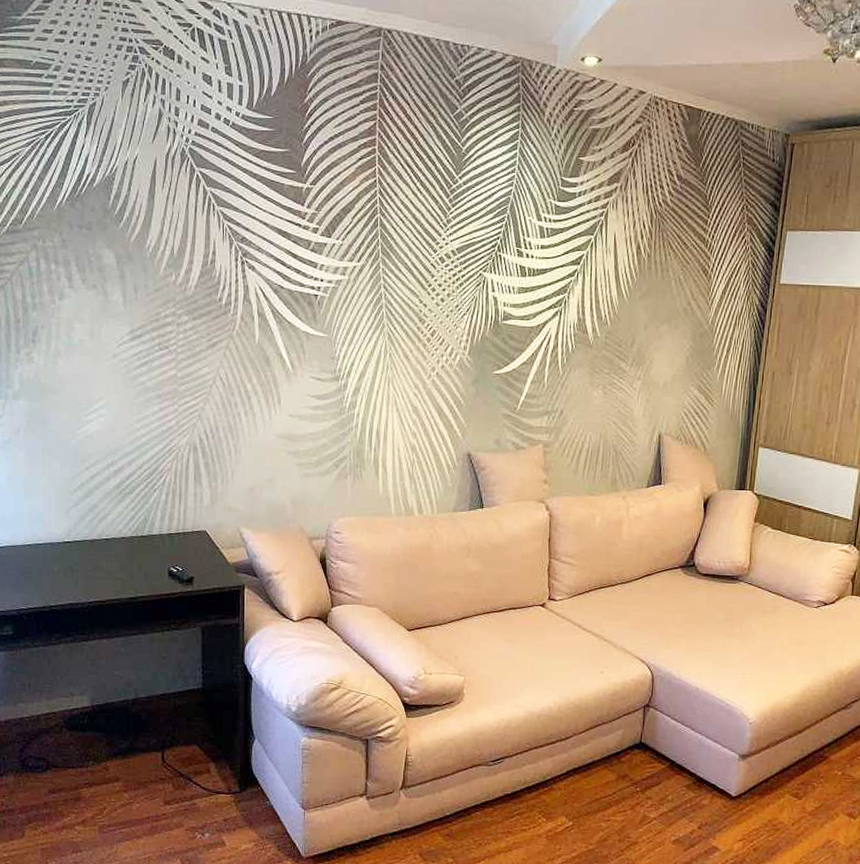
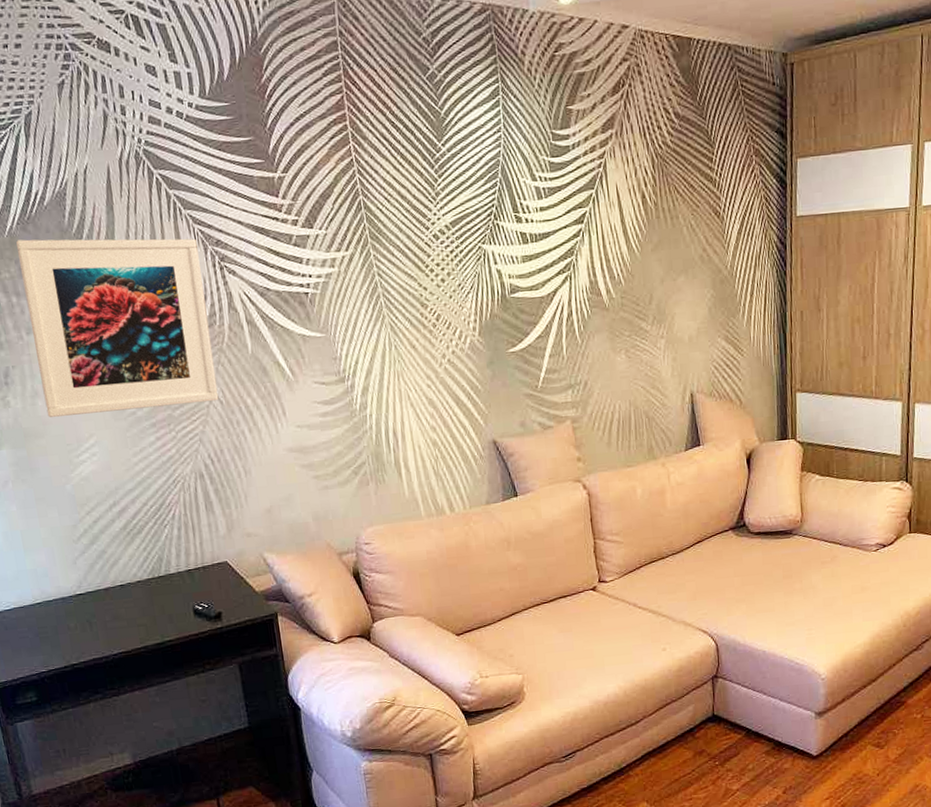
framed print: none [63,214,224,382] -> present [16,238,219,417]

